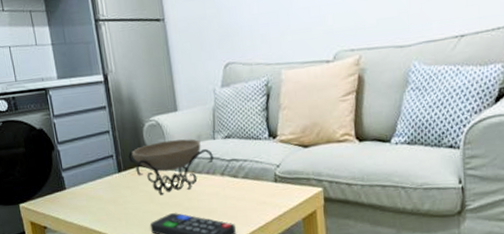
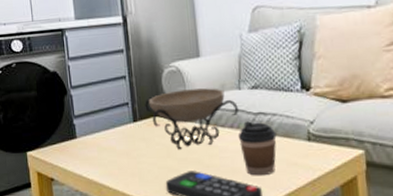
coffee cup: none [213,167,248,215] -> present [238,121,277,176]

